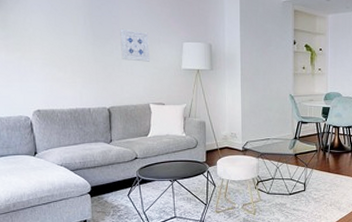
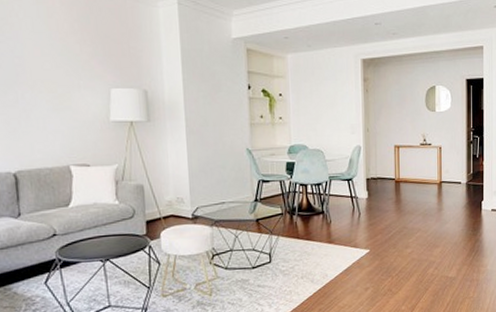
wall art: present [120,28,150,62] -> none [26,72,68,113]

